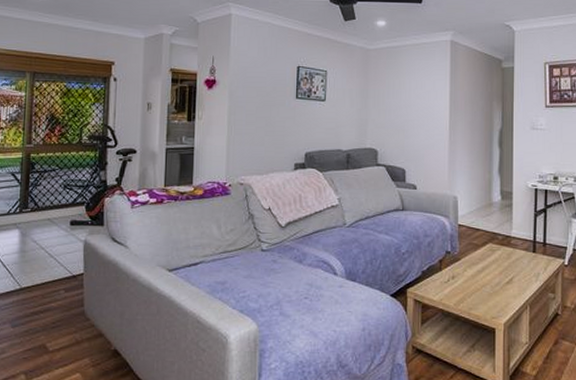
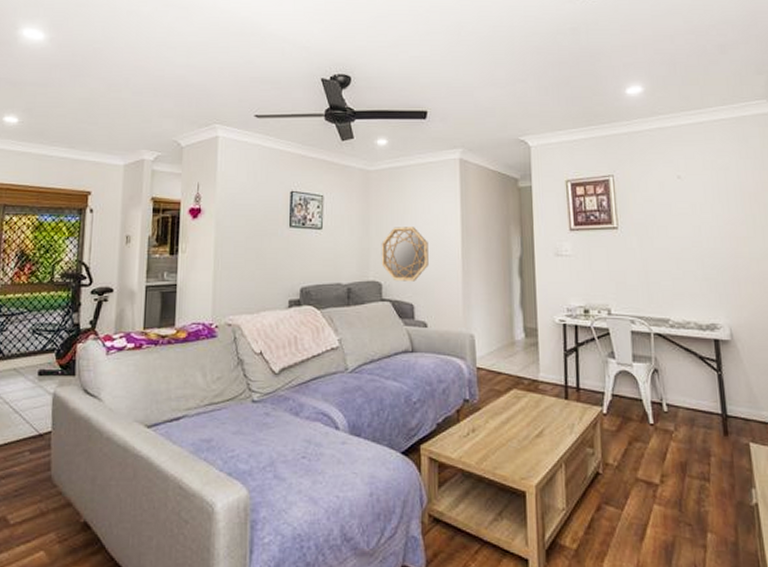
home mirror: none [377,100,420,149] -> present [381,227,429,282]

